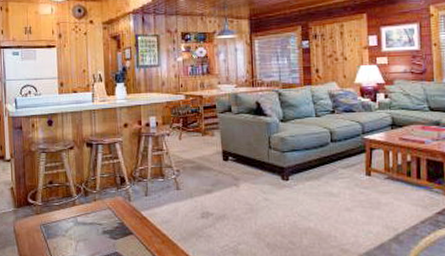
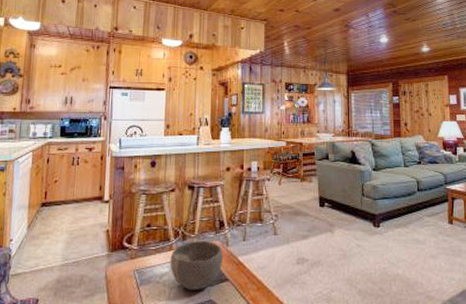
bowl: none [74,196,126,243] -> present [170,240,223,290]

